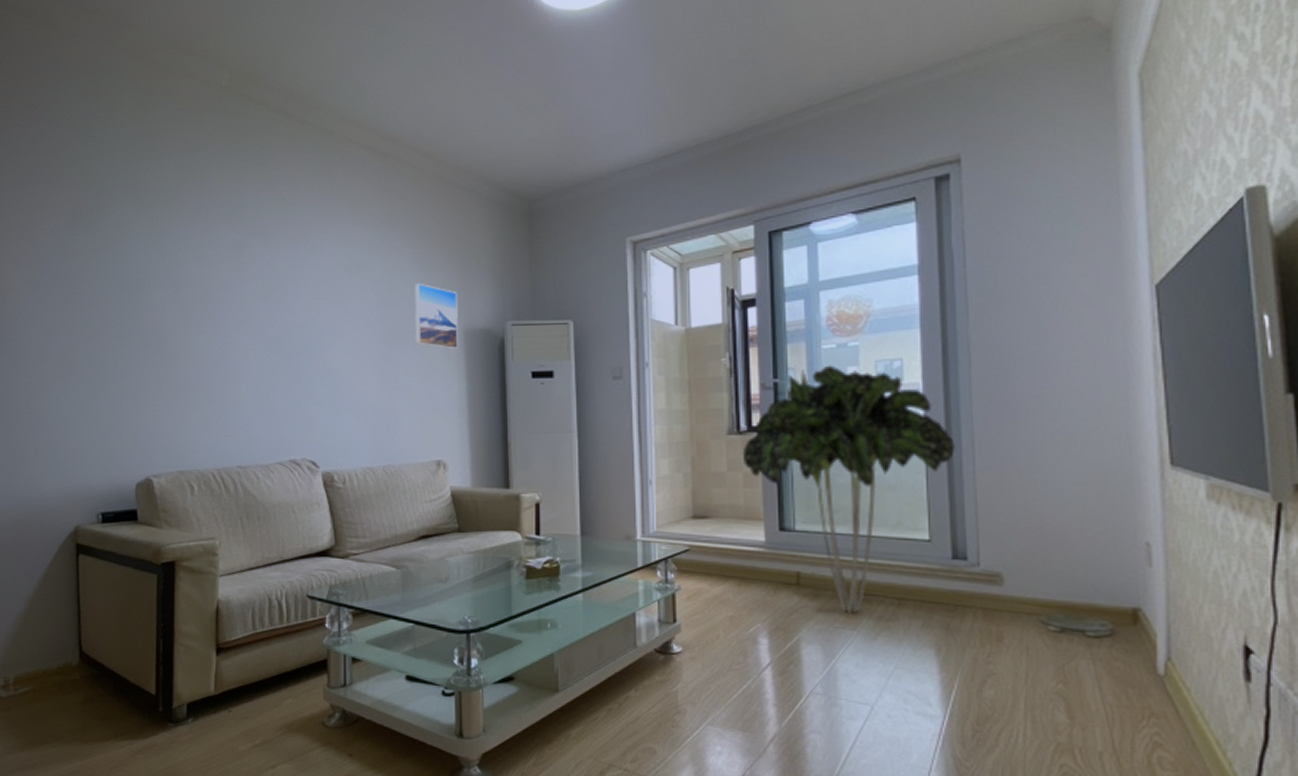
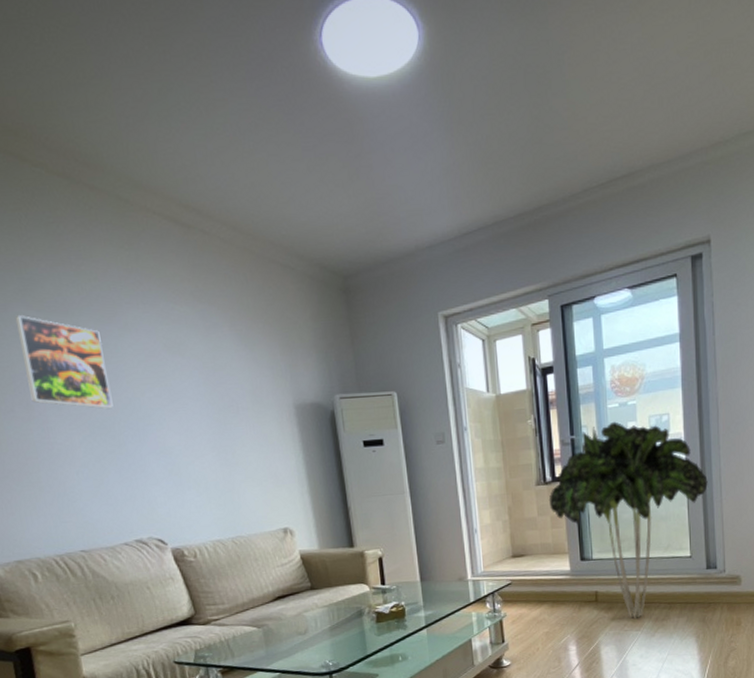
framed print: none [218,236,290,326] -> present [15,314,113,409]
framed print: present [415,283,458,349] -> none [240,360,291,424]

